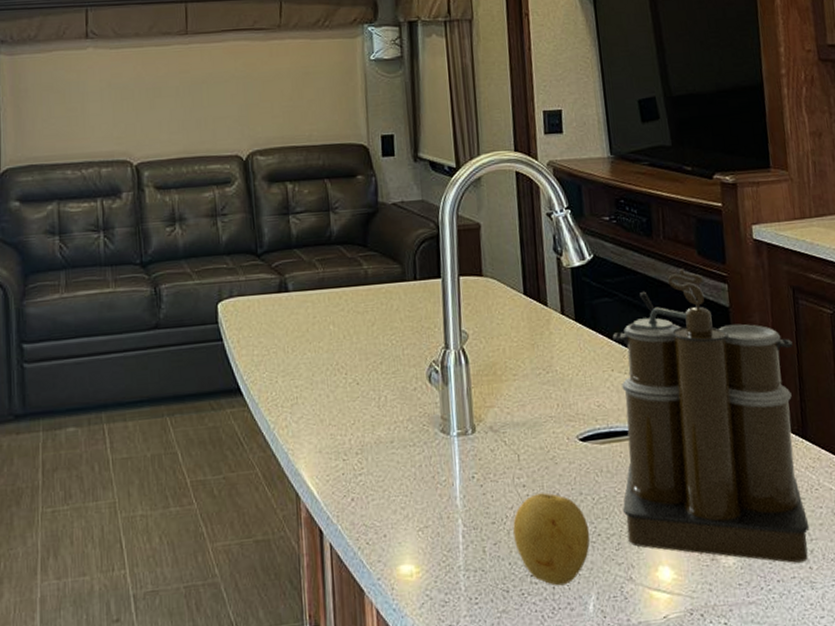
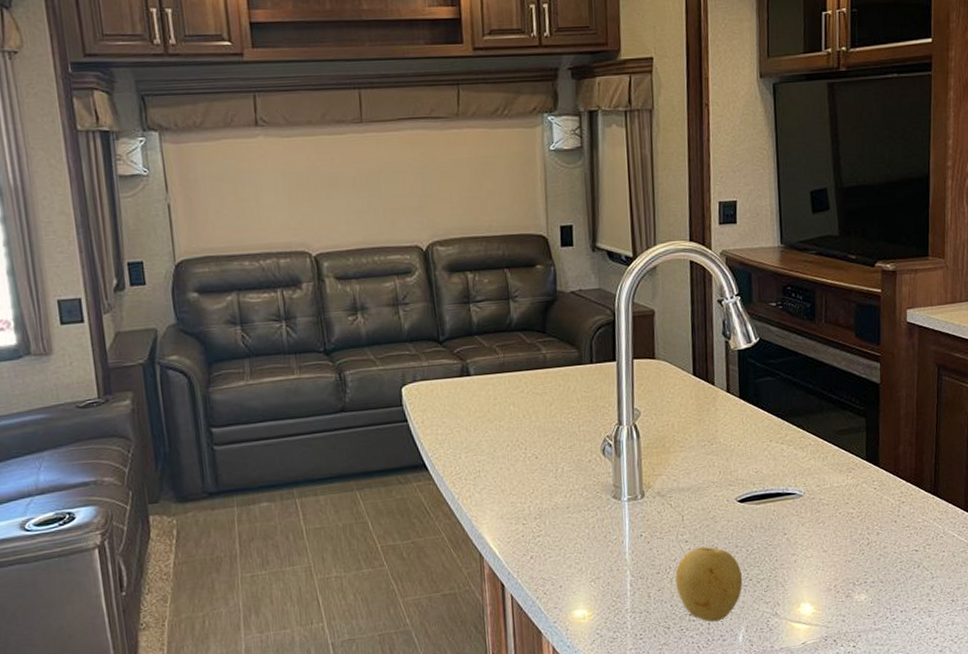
coffee maker: present [612,269,810,563] -> none [772,350,933,597]

